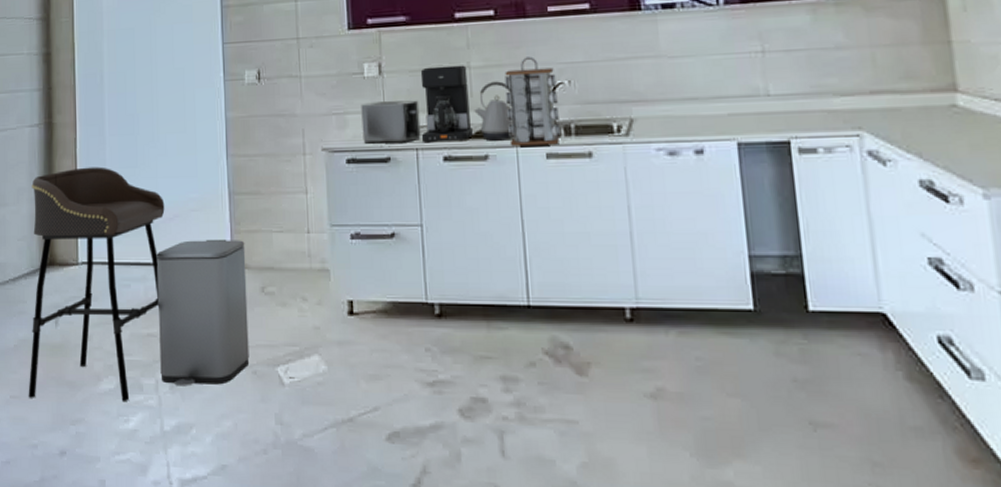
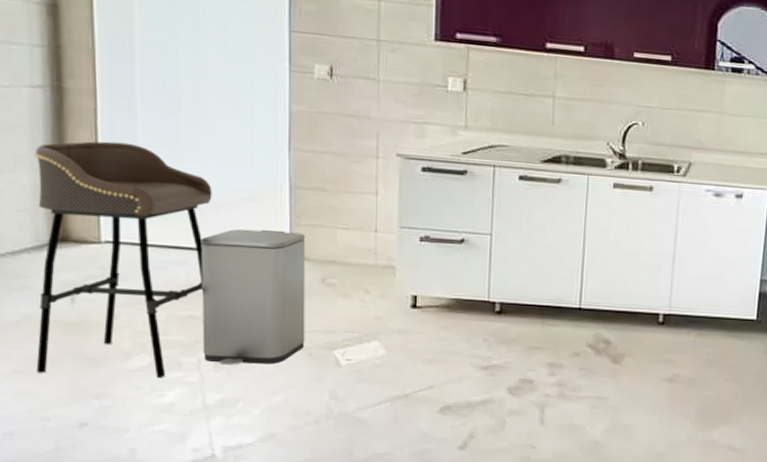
toaster: present [361,100,421,144] -> none [440,115,501,159]
coffee maker: present [420,65,473,143] -> none [499,90,552,165]
kettle: present [474,81,515,141] -> none [553,113,591,168]
spice rack: present [504,56,560,148] -> none [583,95,632,177]

